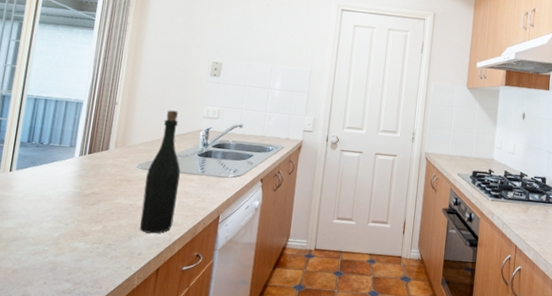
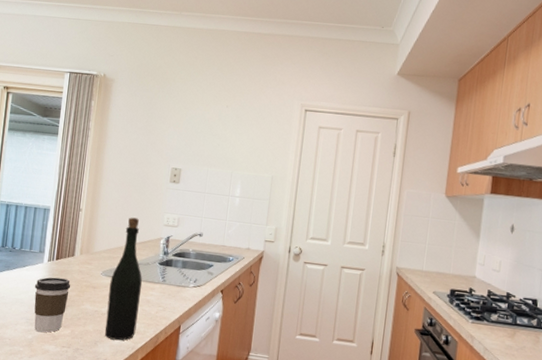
coffee cup: none [62,172,104,230] -> present [34,277,71,333]

